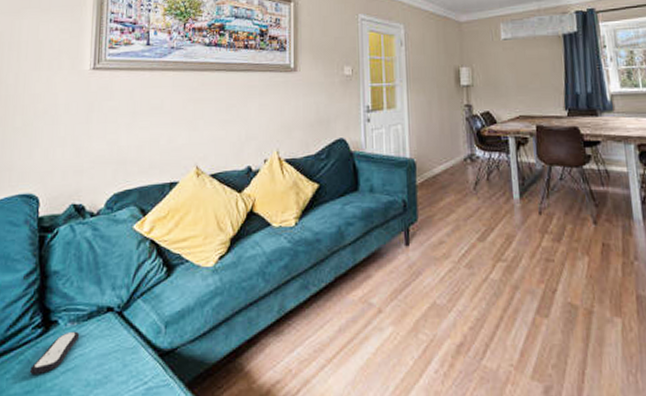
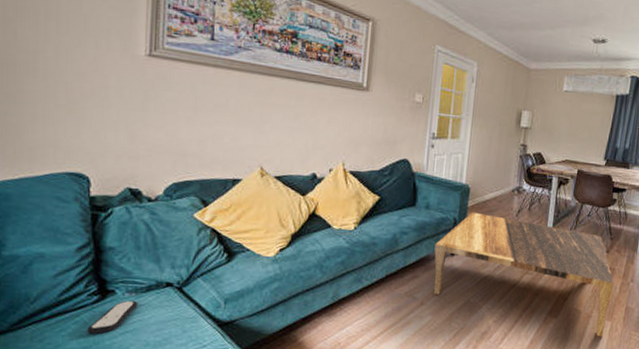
coffee table: none [385,190,615,341] -> present [433,212,615,337]

